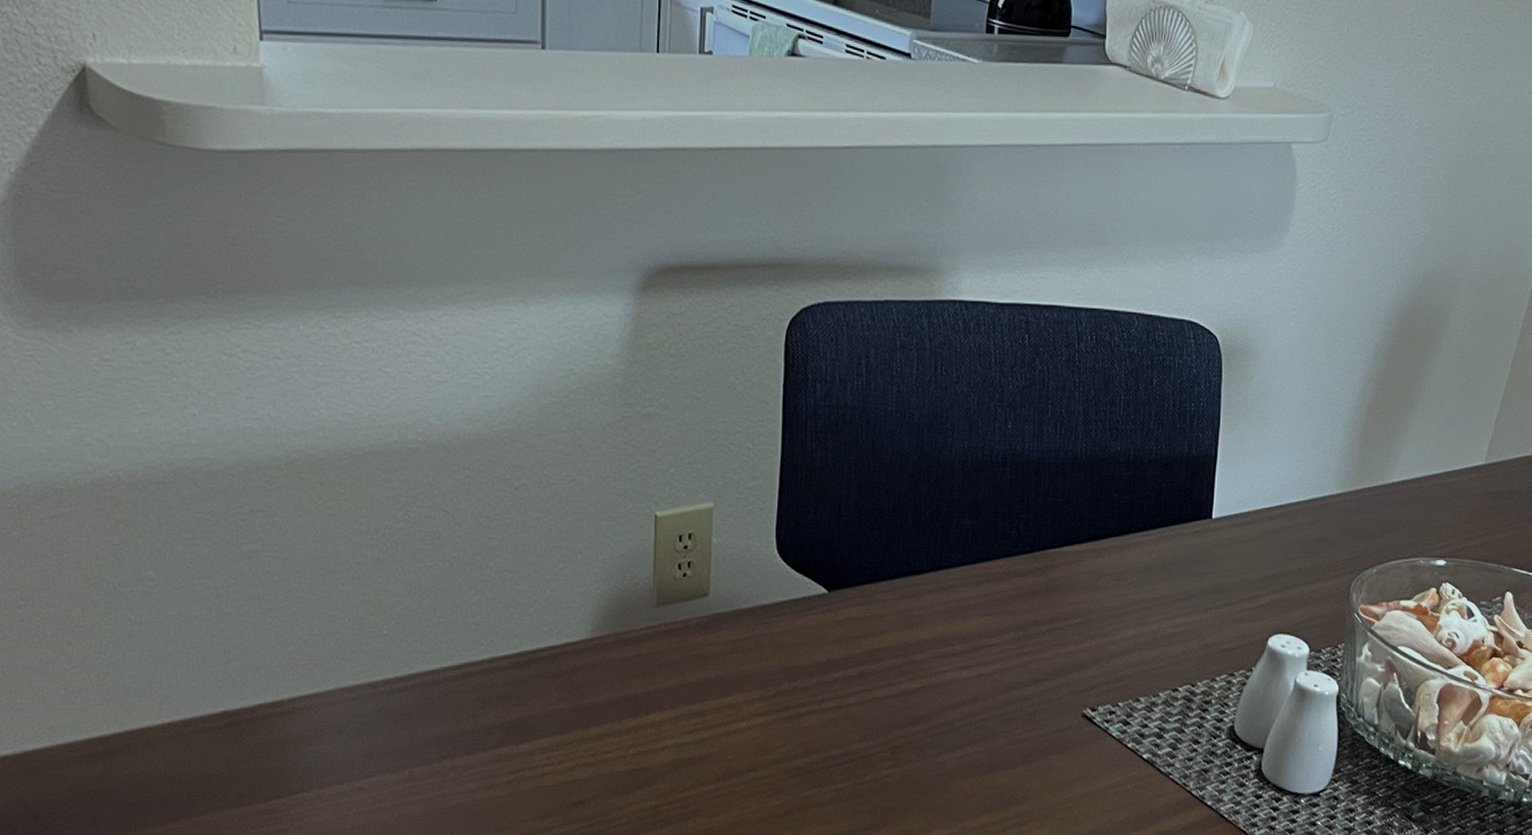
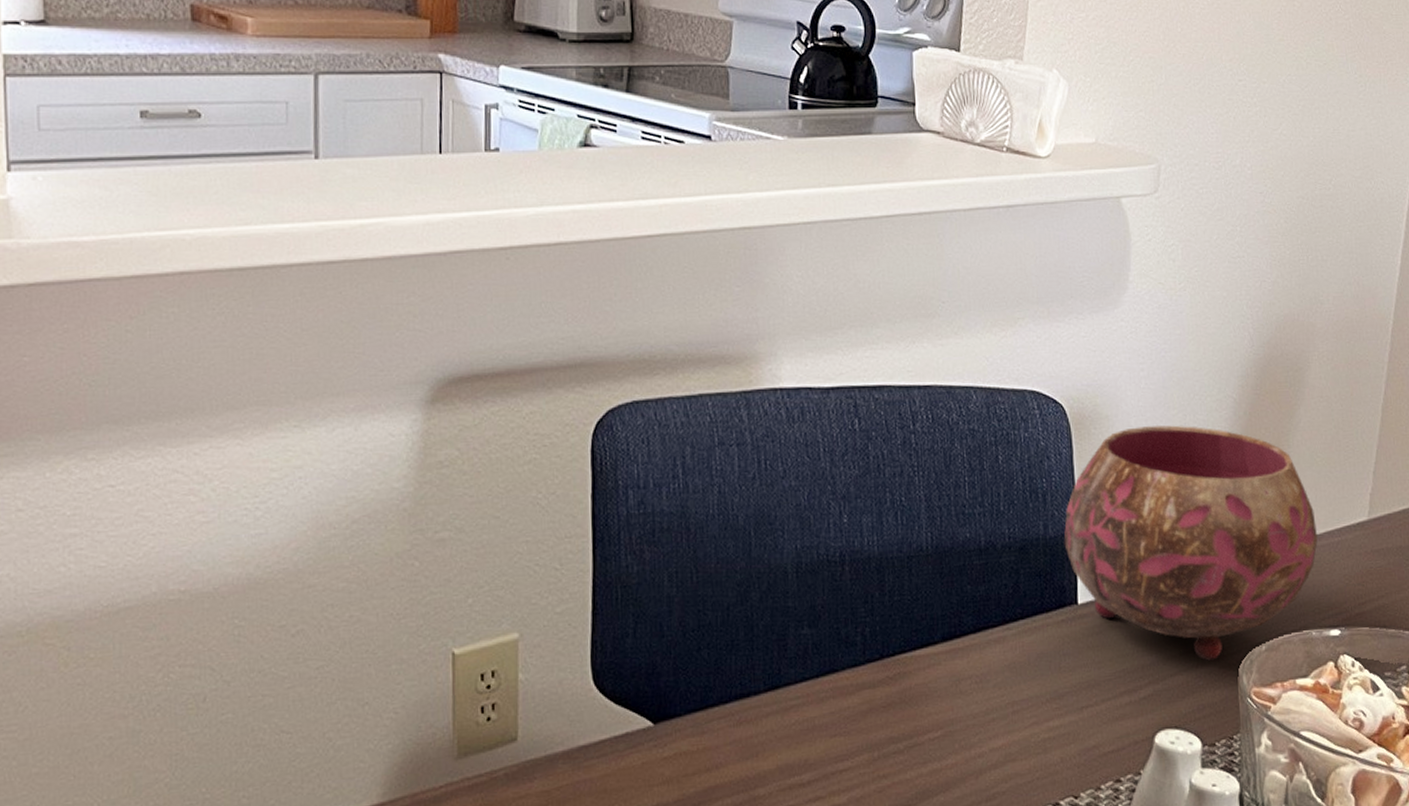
bowl: none [1205,362,1437,578] -> present [1064,425,1319,661]

